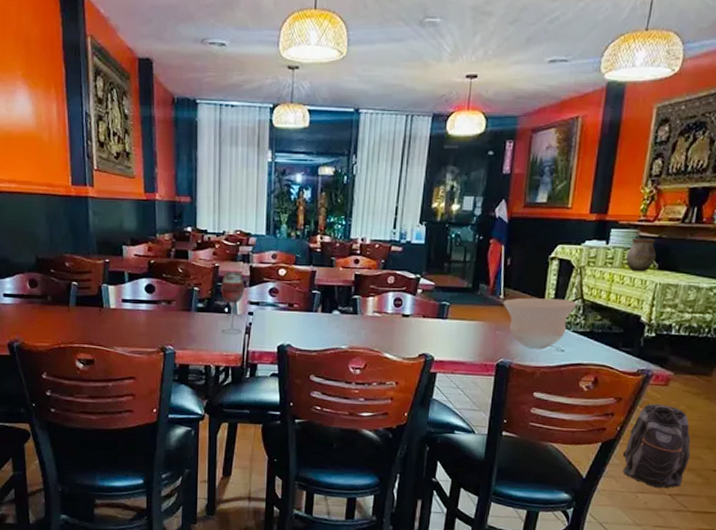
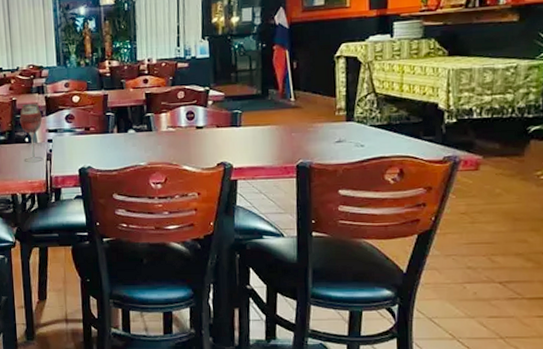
bowl: present [503,297,578,350] -> none [294,95,371,148]
backpack: present [622,403,691,489] -> none [442,189,516,277]
vase: present [626,238,656,272] -> none [413,27,444,61]

